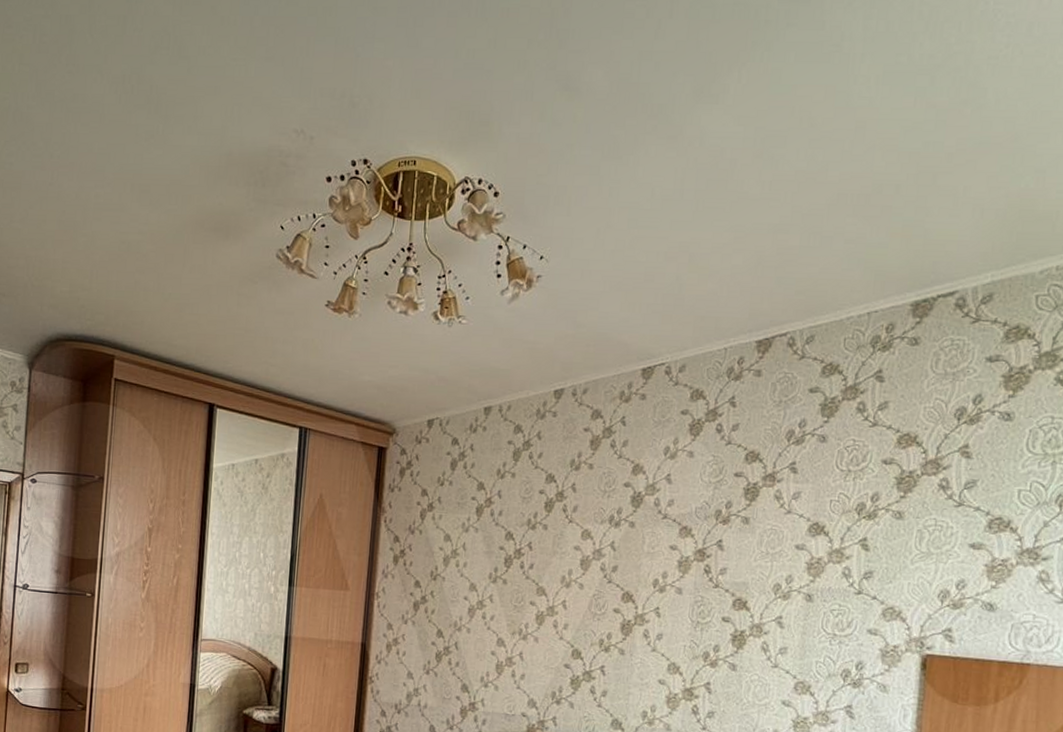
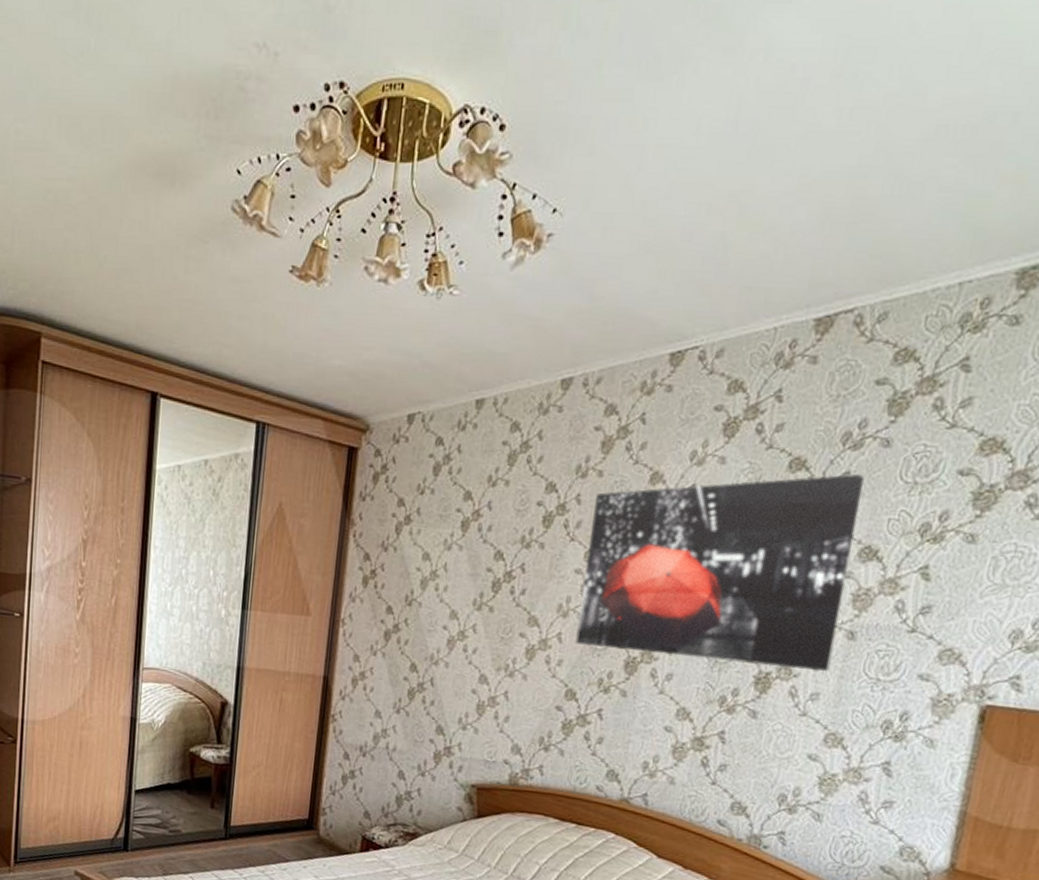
wall art: none [578,463,807,629] -> present [575,473,864,671]

